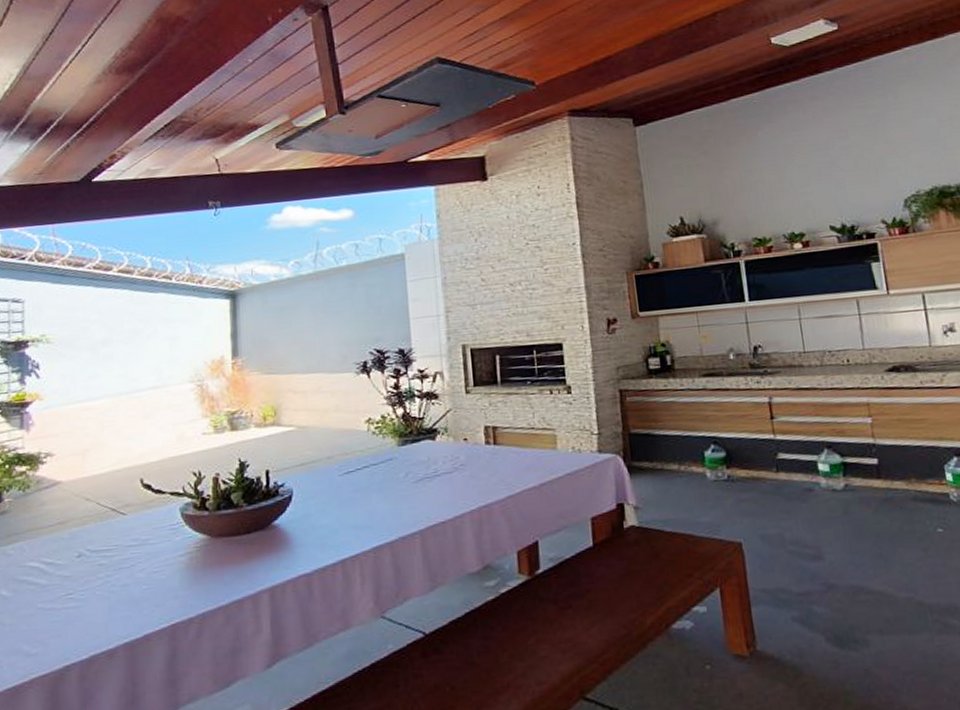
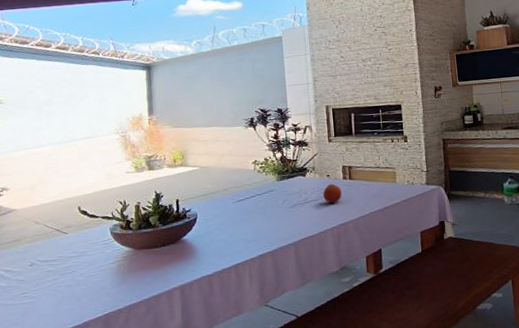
fruit: none [458,450,484,478] -> present [323,183,342,204]

